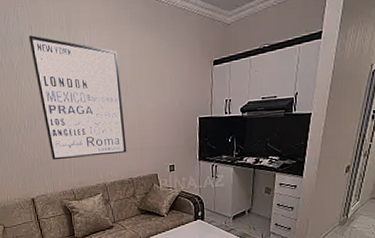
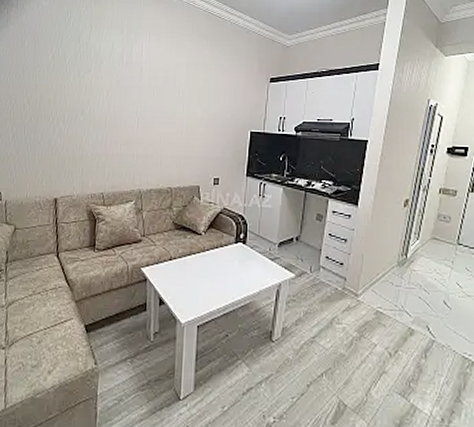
wall art: present [28,35,127,160] -> none [86,34,175,160]

